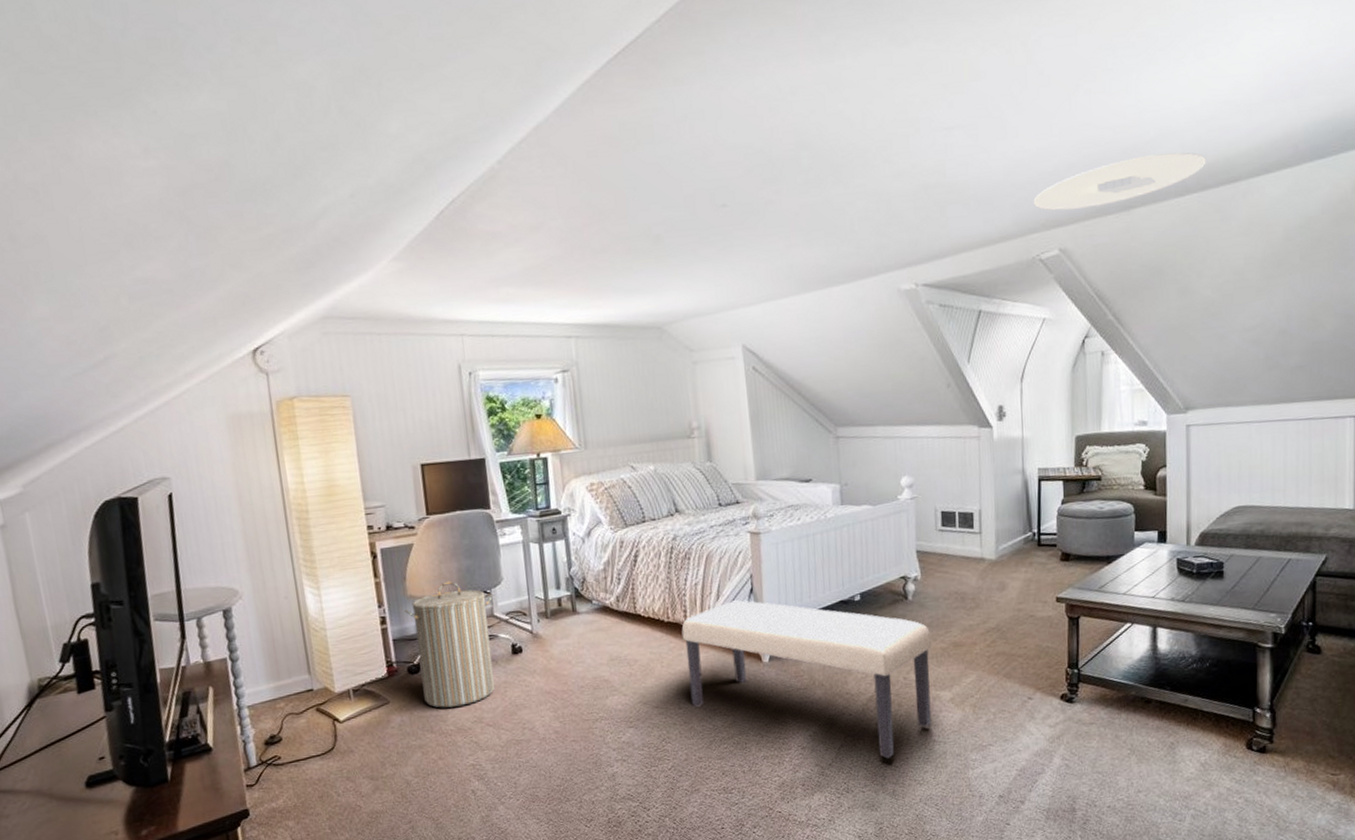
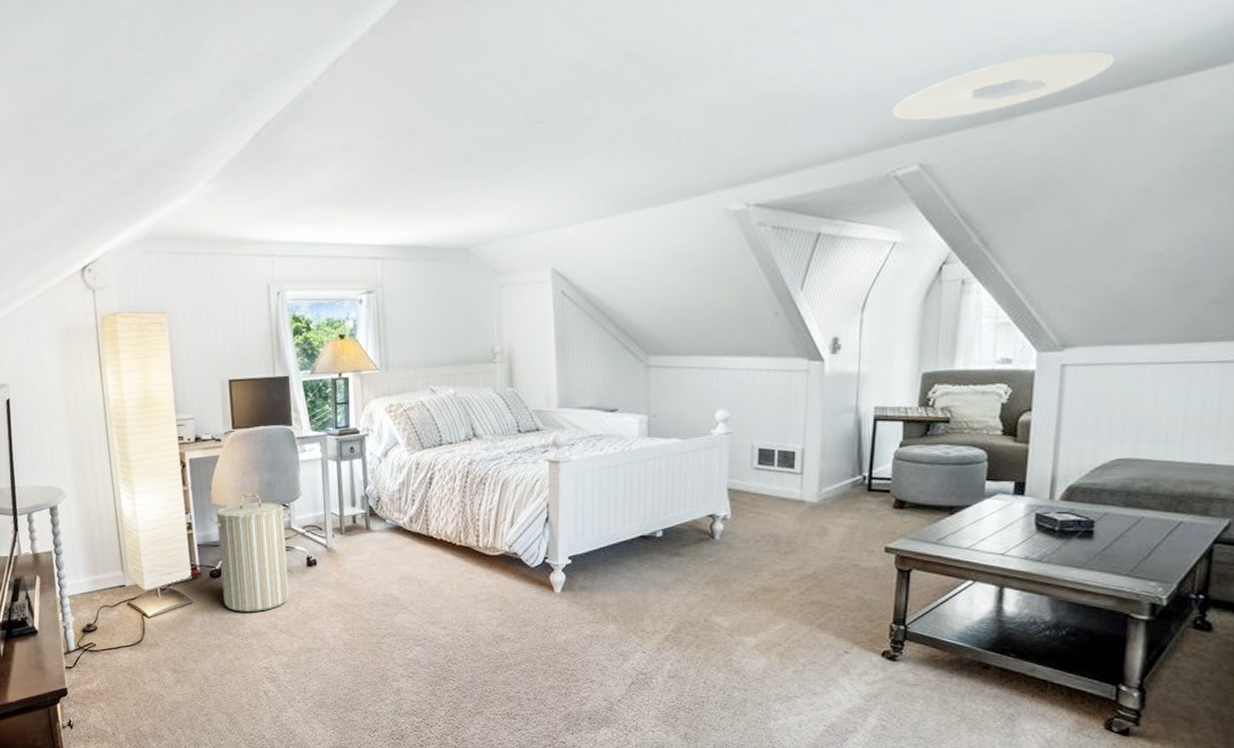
bench: present [681,600,932,759] -> none [473,528,738,700]

